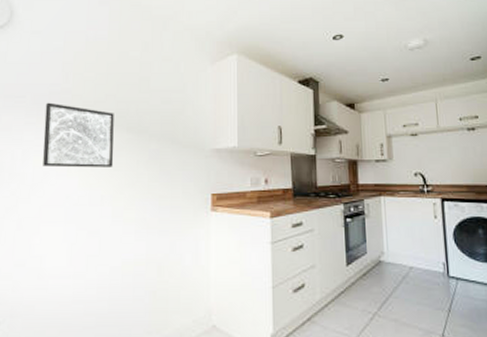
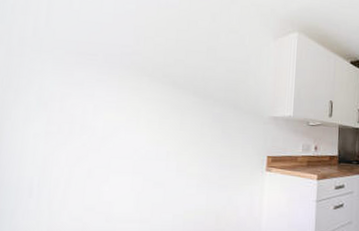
wall art: present [43,102,114,168] -> none [113,62,182,127]

